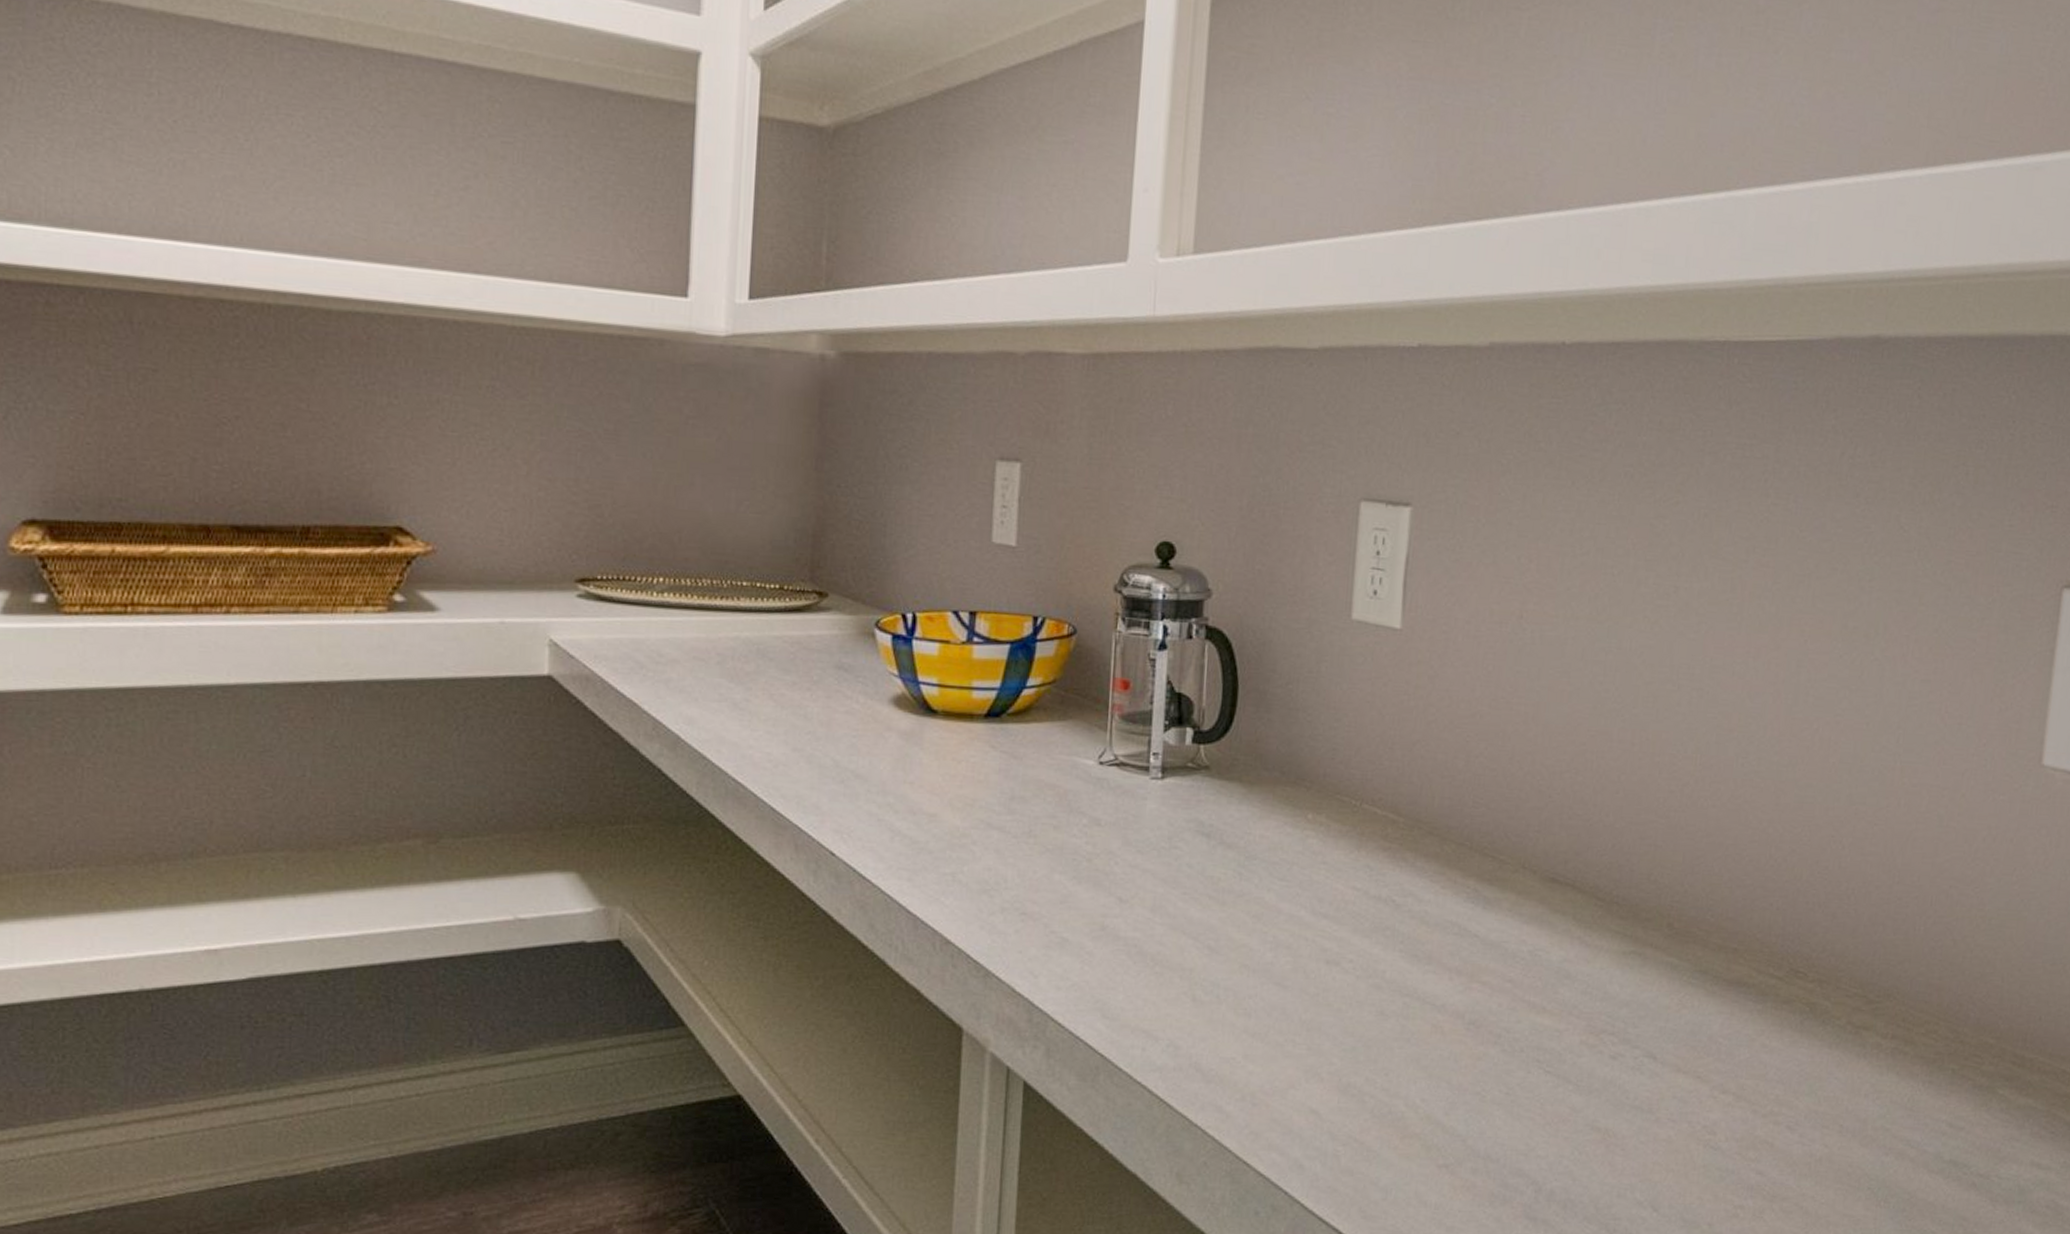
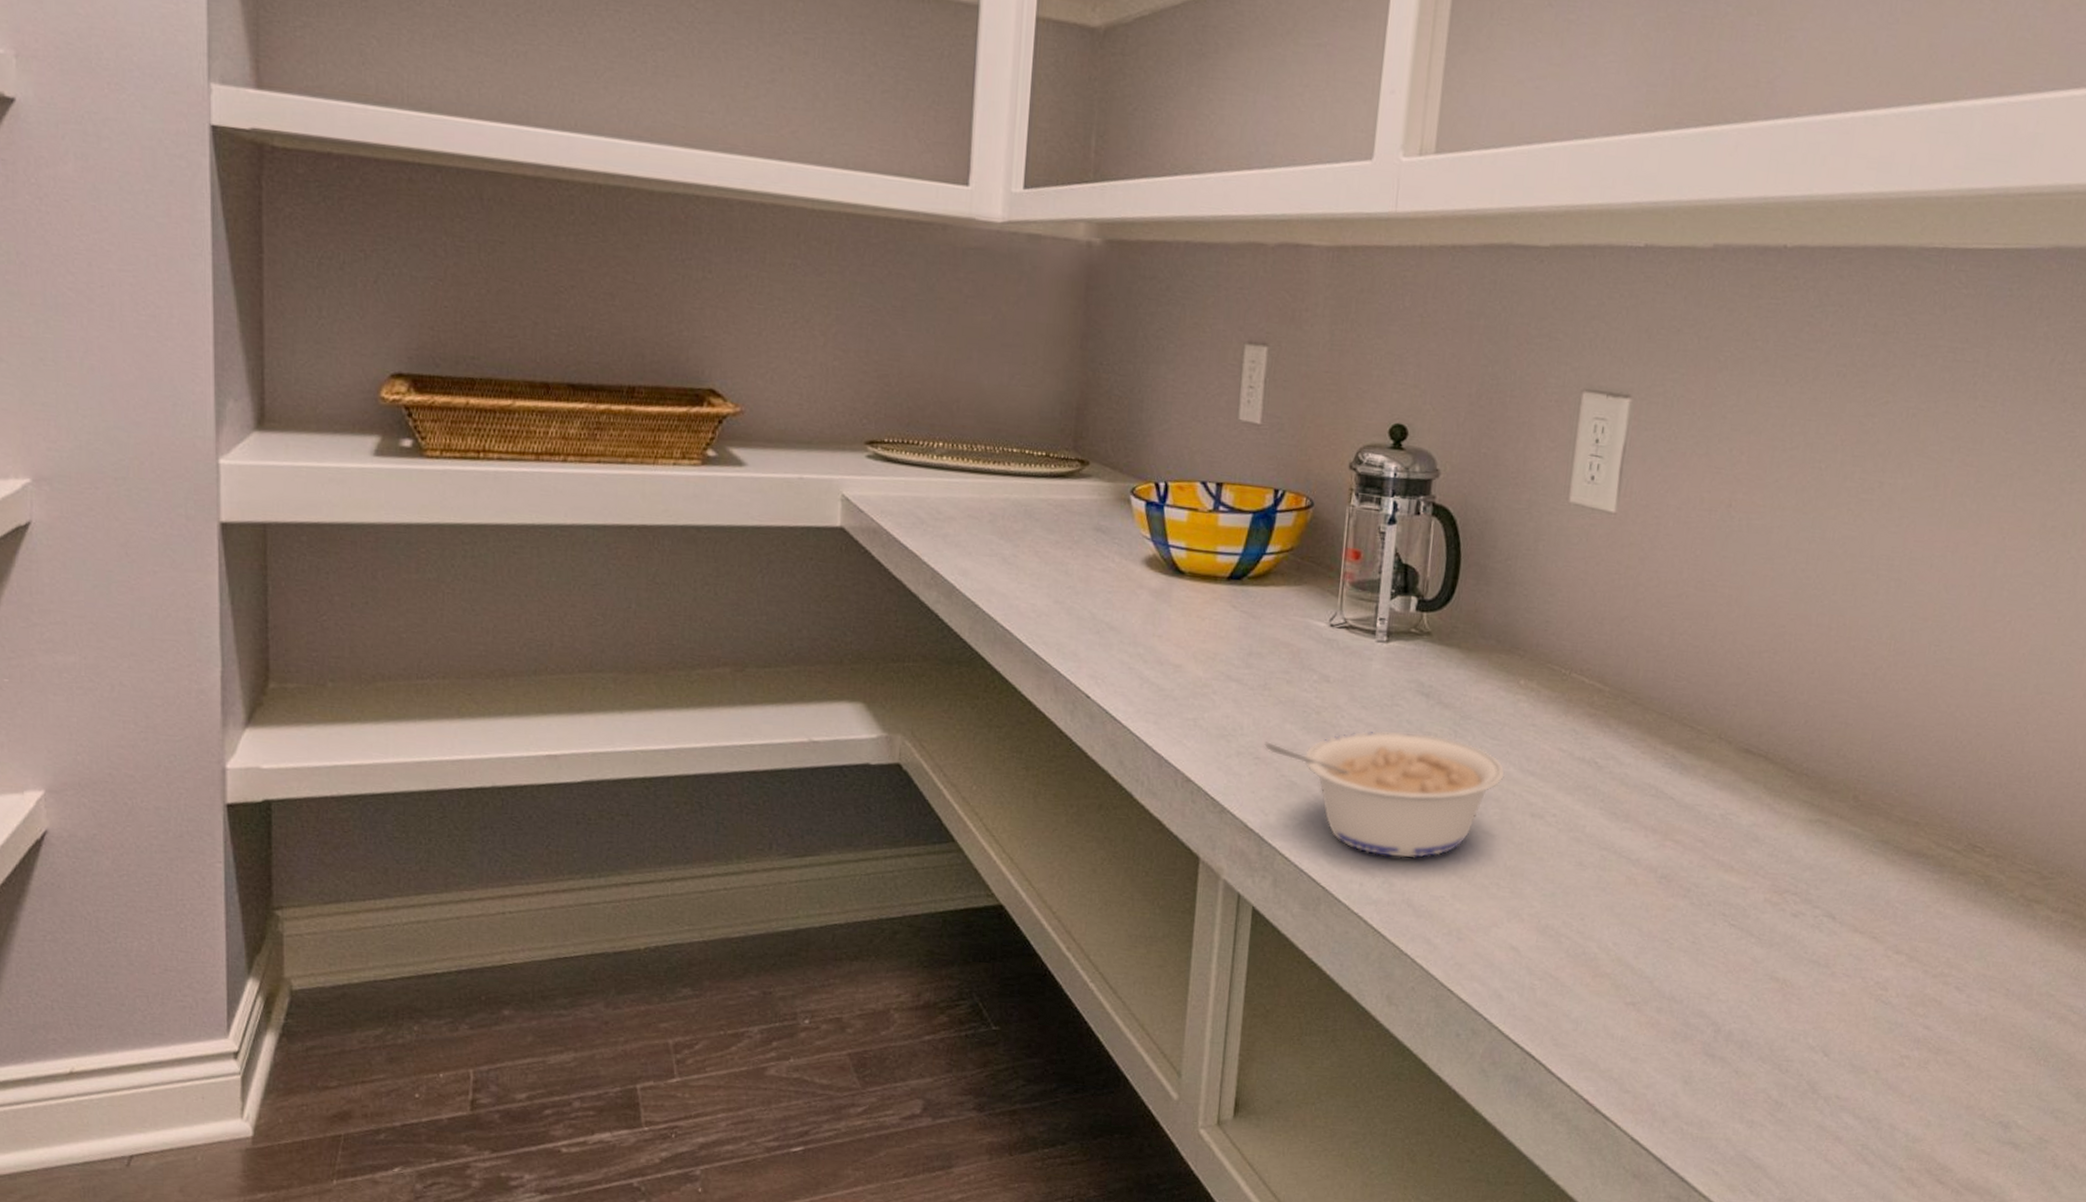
legume: none [1031,877,1295,1017] -> present [1264,731,1504,858]

